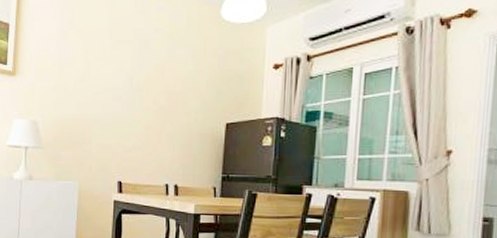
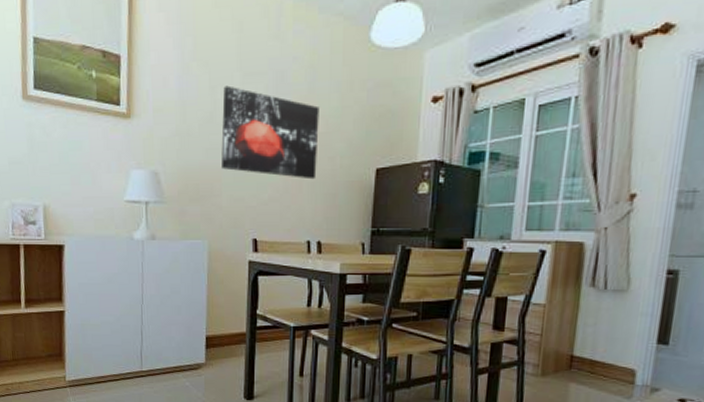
wall art: none [92,50,177,131] -> present [221,85,319,180]

